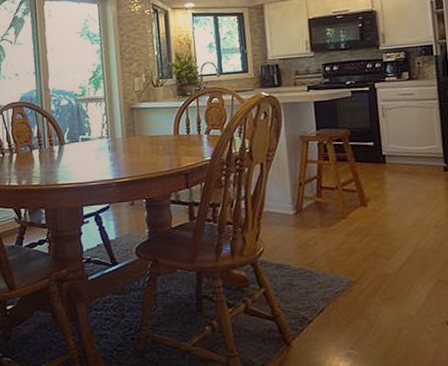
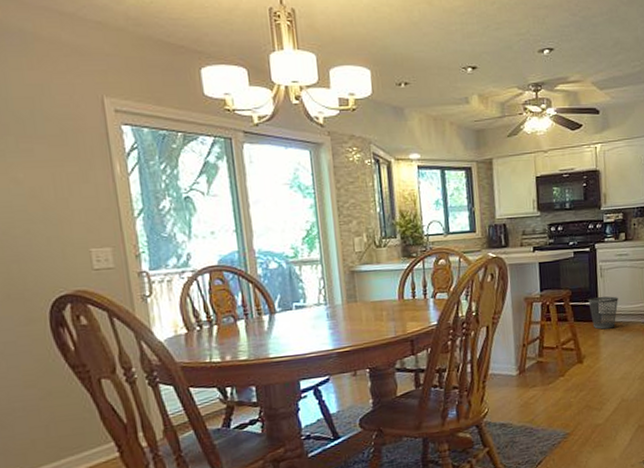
wastebasket: none [369,136,405,172] -> present [588,296,618,330]

